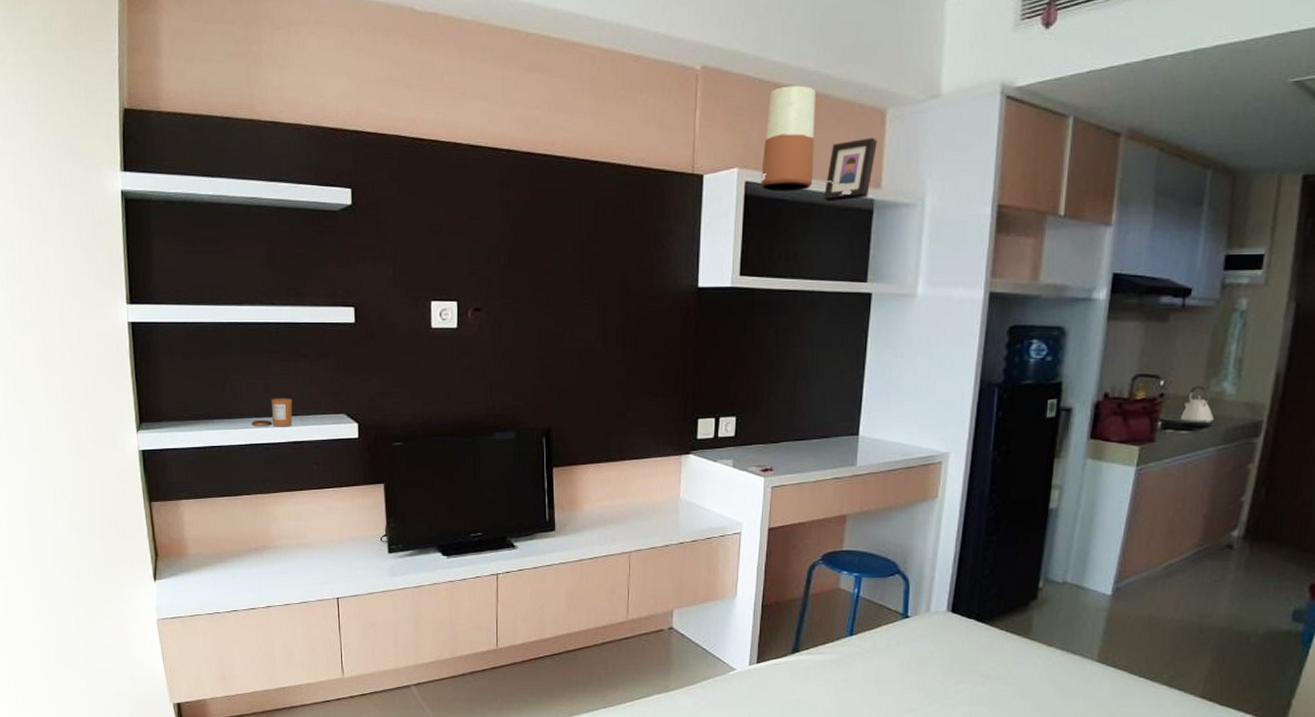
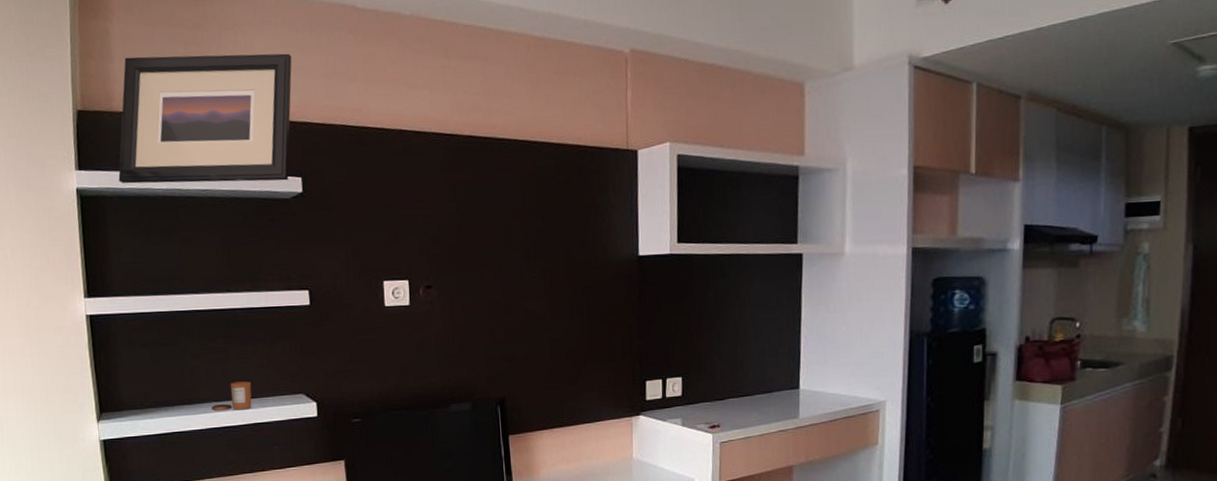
picture frame: none [164,54,346,192] -> present [118,53,292,184]
vase: present [761,85,815,192] -> none [692,63,741,163]
picture frame: present [824,137,877,202] -> none [752,109,798,170]
kettle: present [1181,386,1214,428] -> none [1098,325,1128,365]

